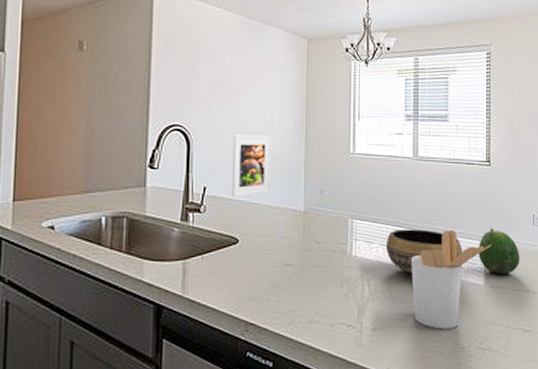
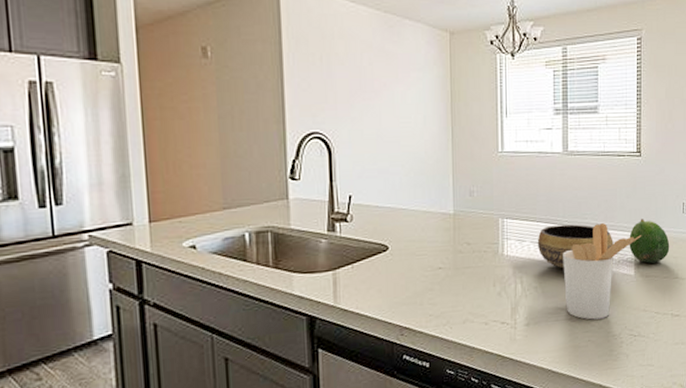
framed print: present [232,135,272,197] -> none [376,138,417,204]

